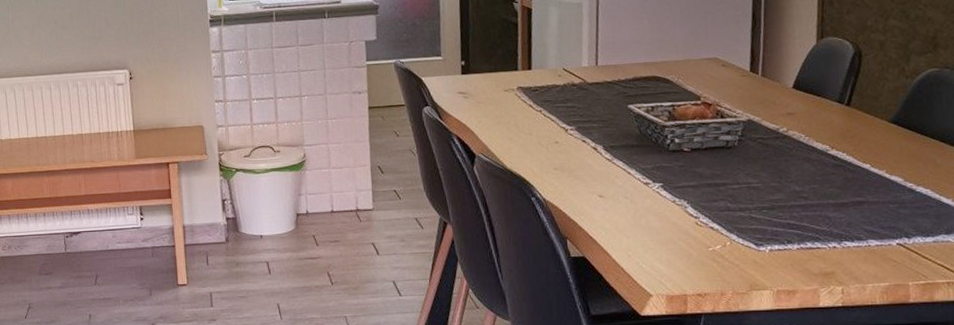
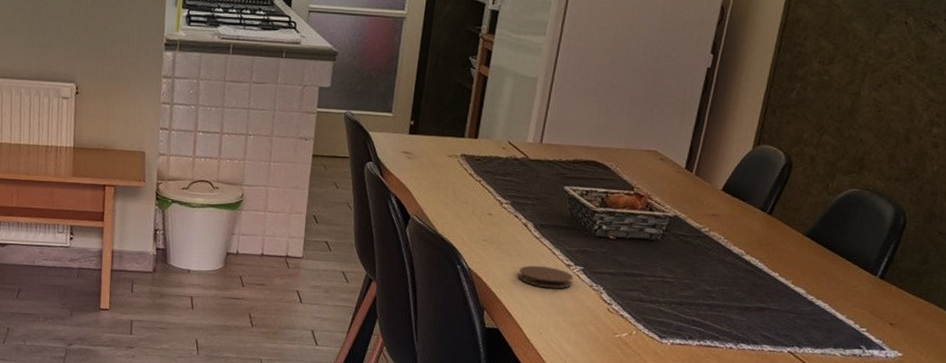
coaster: none [596,187,654,209] -> present [518,265,573,289]

